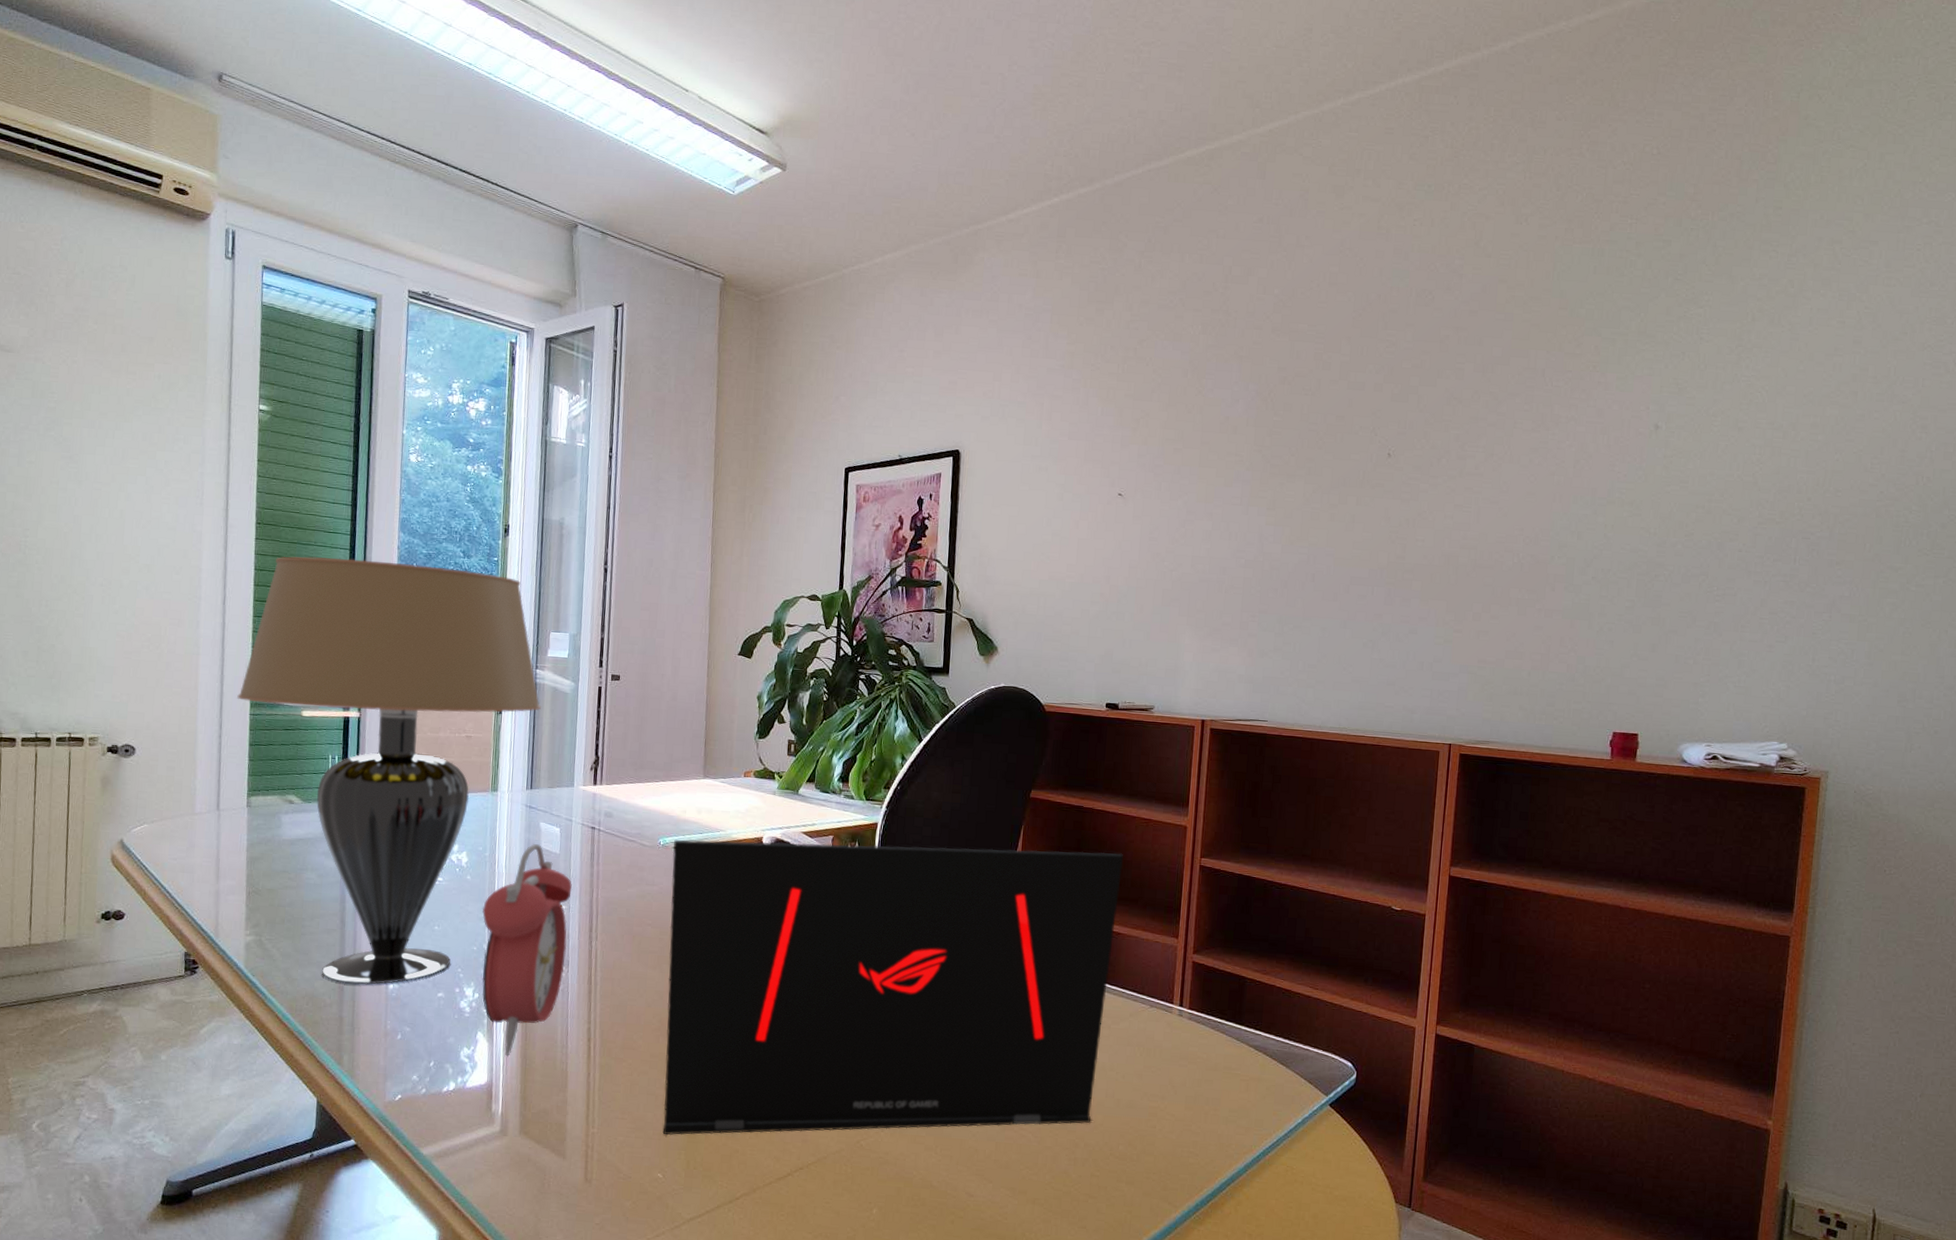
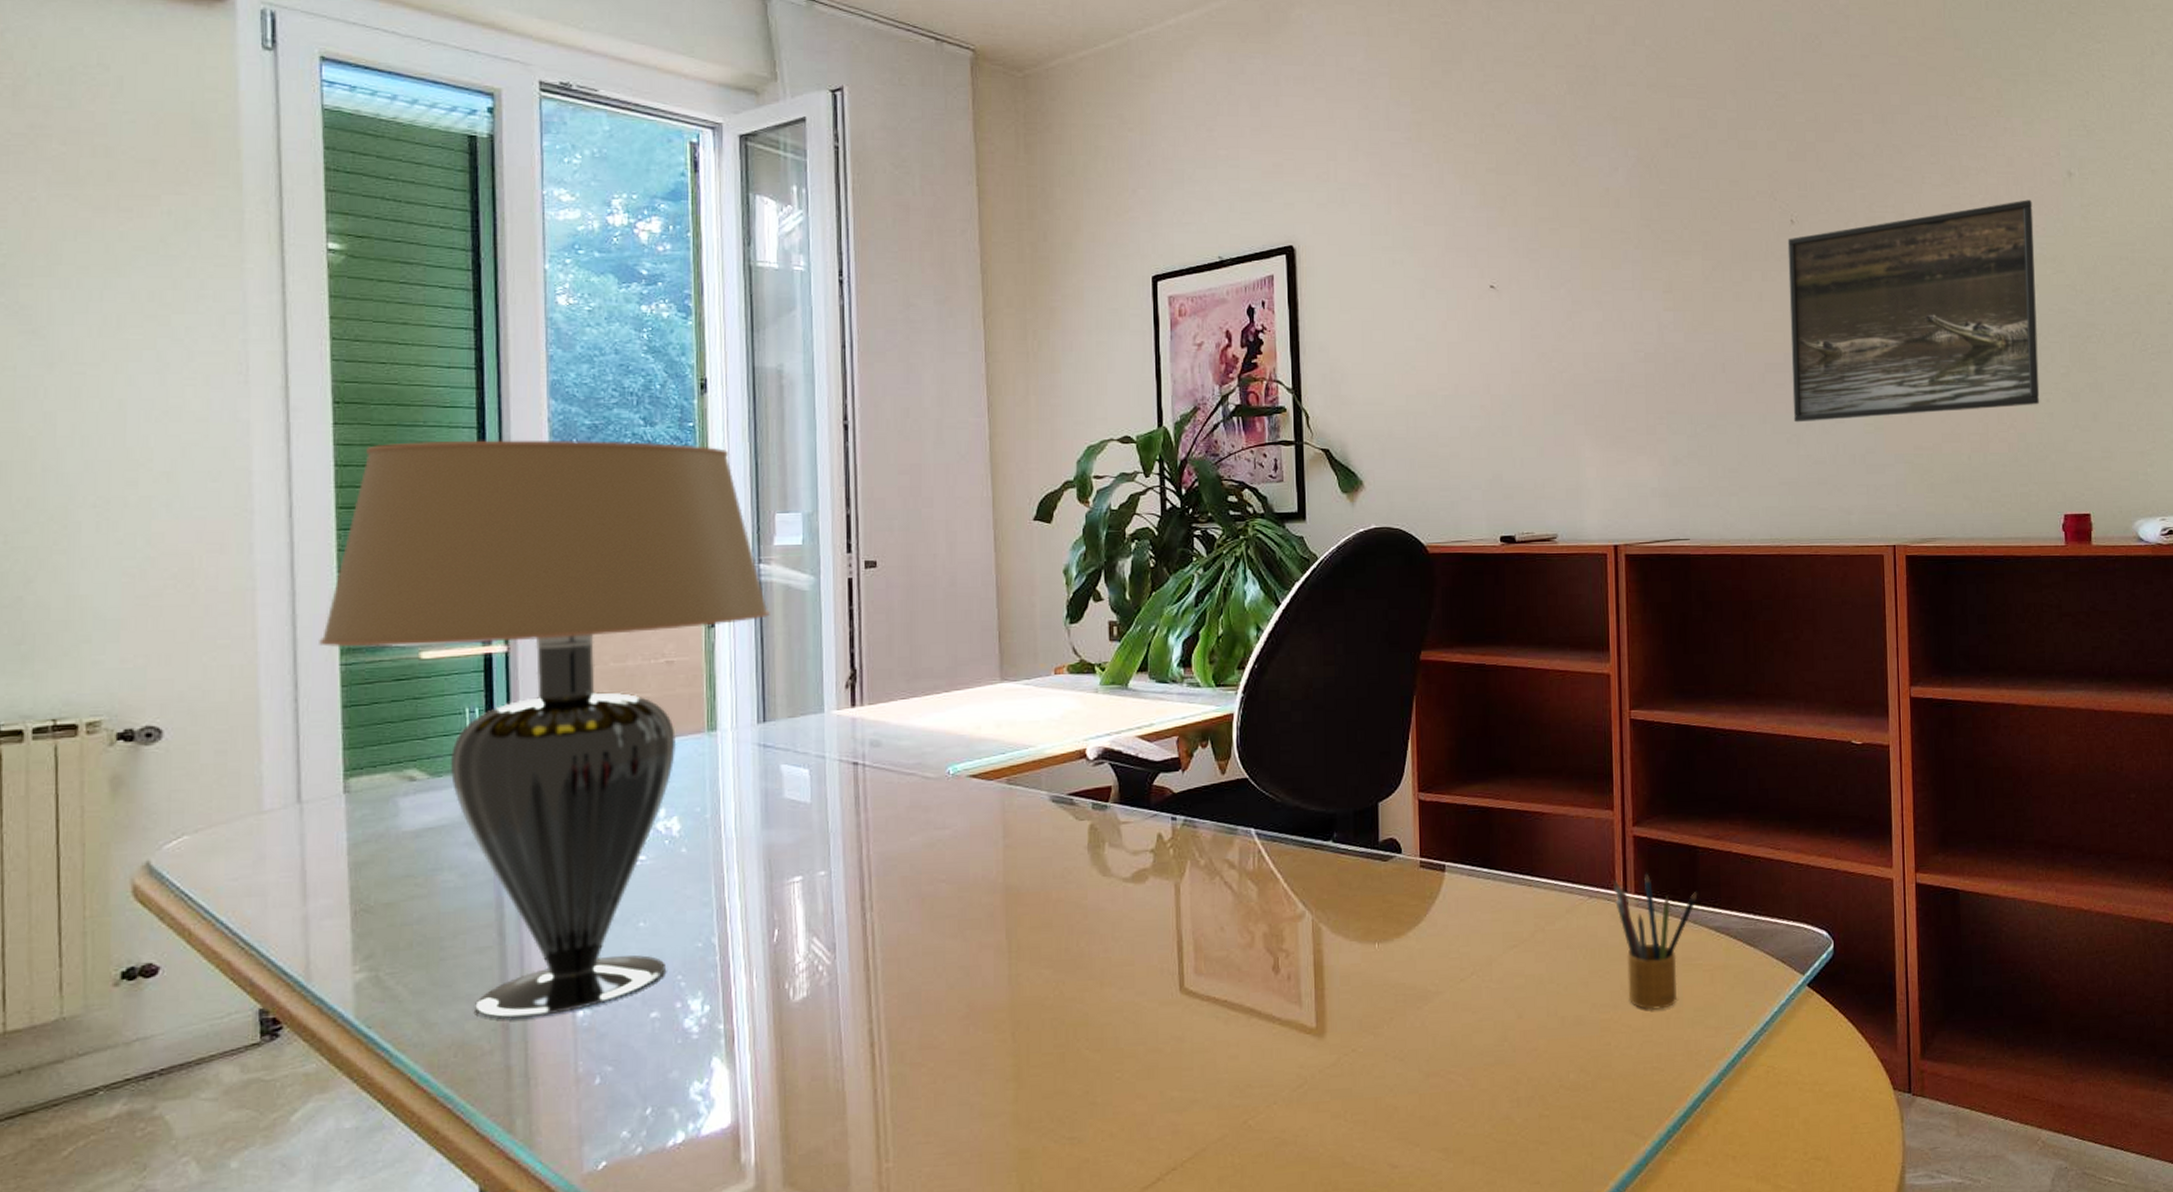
alarm clock: present [482,844,573,1056] -> none [706,794,833,1084]
laptop: present [662,840,1124,1136] -> none [966,715,1540,1155]
pencil box: none [1171,993,1243,1106] -> present [1612,873,1698,1010]
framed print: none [1371,448,1617,633] -> present [1787,199,2040,423]

